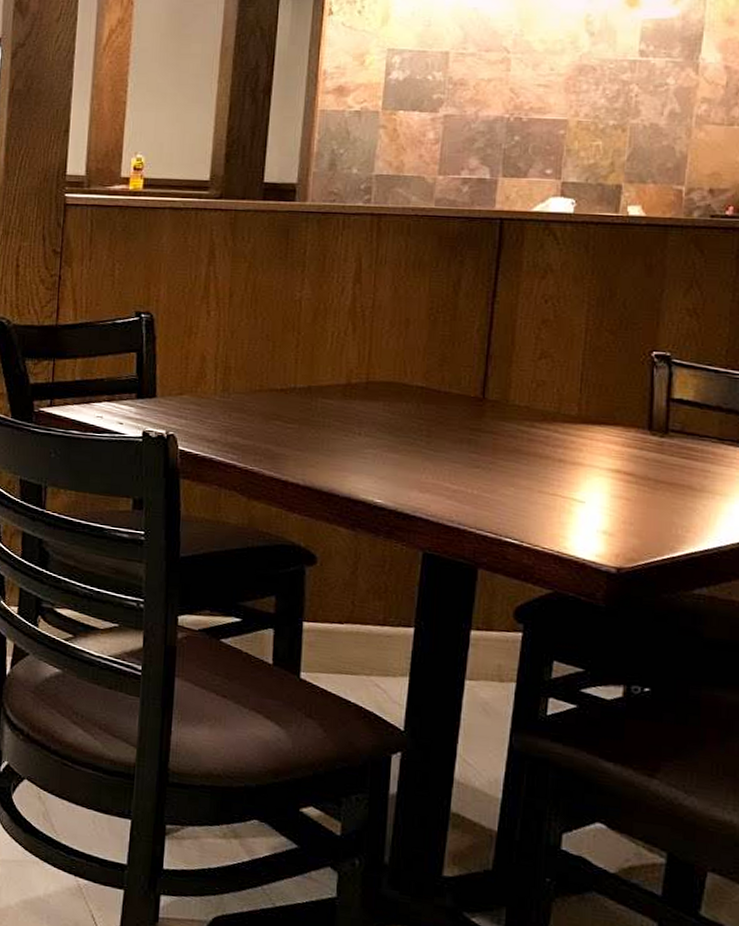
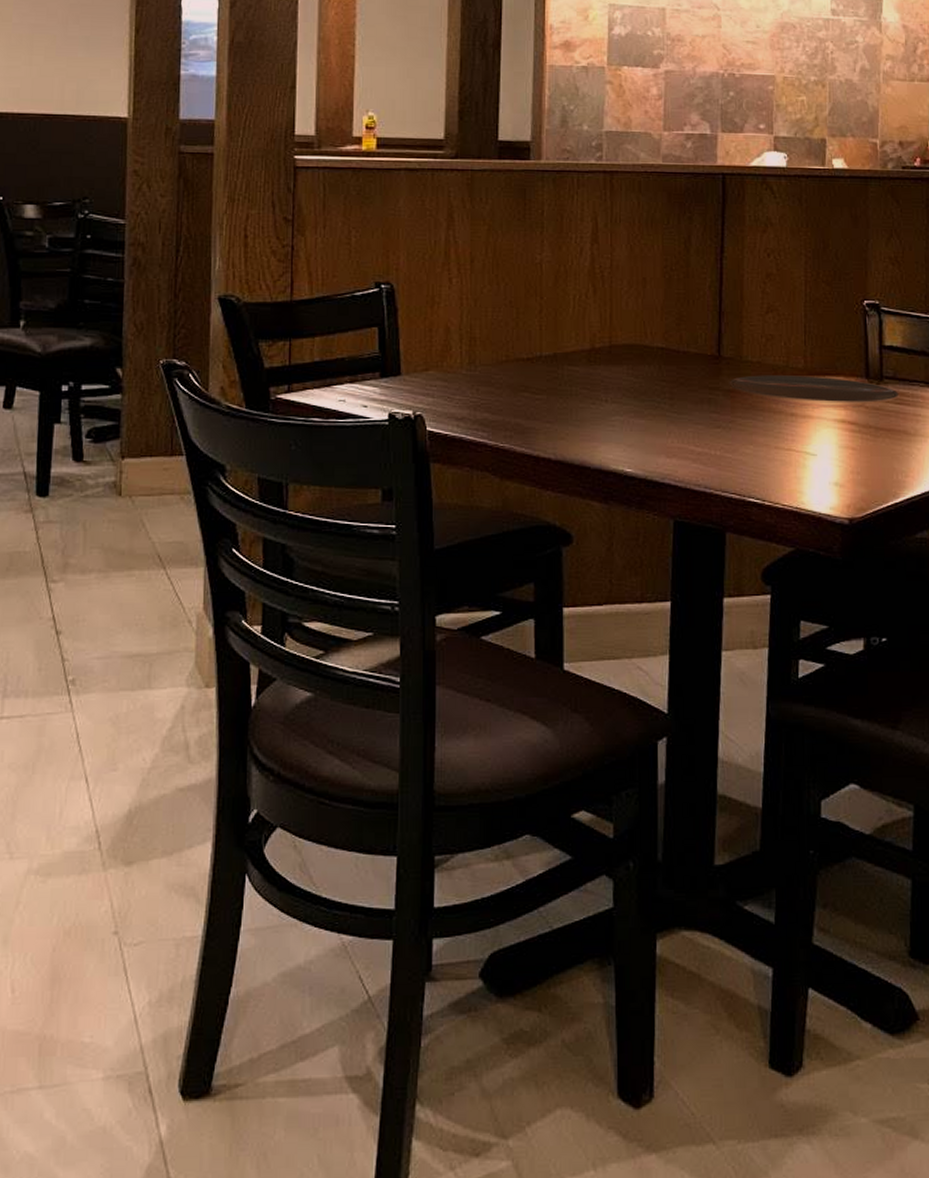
plate: none [492,419,686,459] -> present [729,375,899,408]

